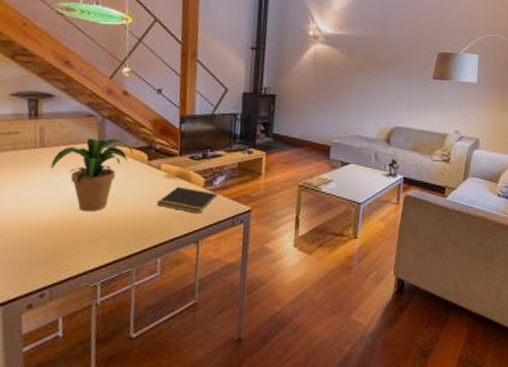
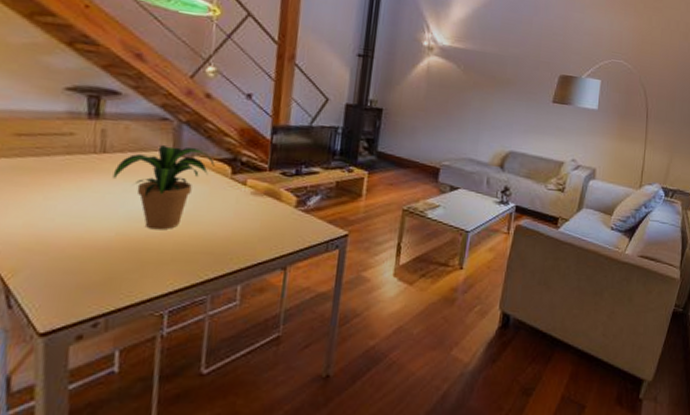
notepad: present [156,186,217,214] -> none [239,205,311,237]

